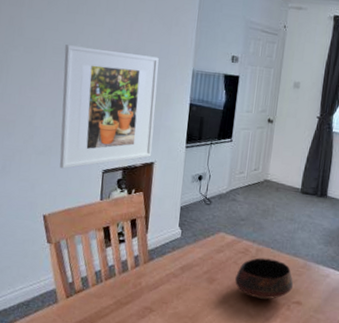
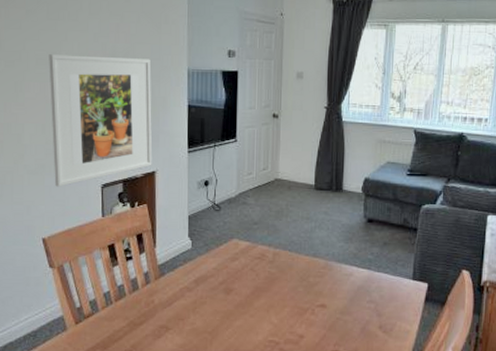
bowl: present [235,257,293,300] -> none [254,262,315,305]

